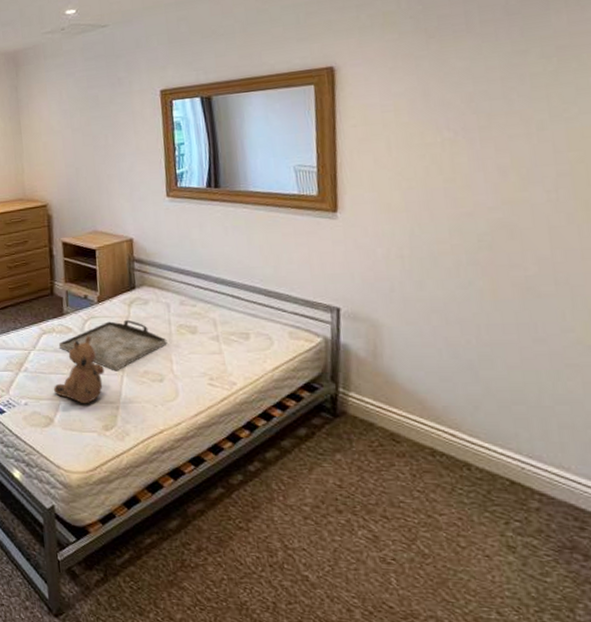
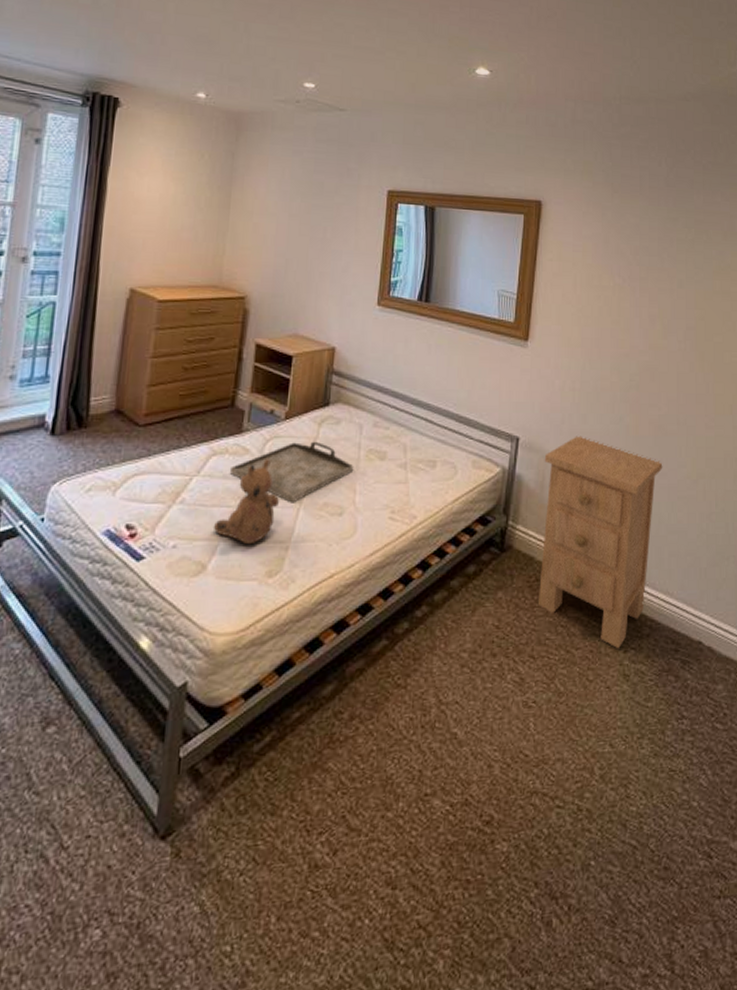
nightstand: none [373,303,539,520] -> present [537,436,663,649]

